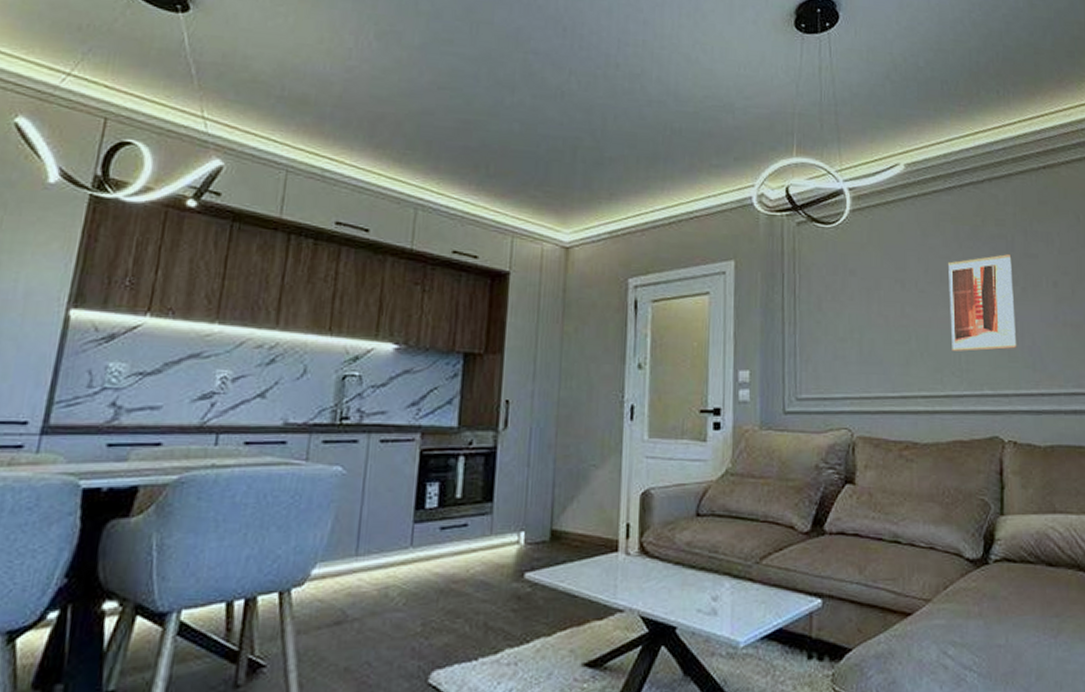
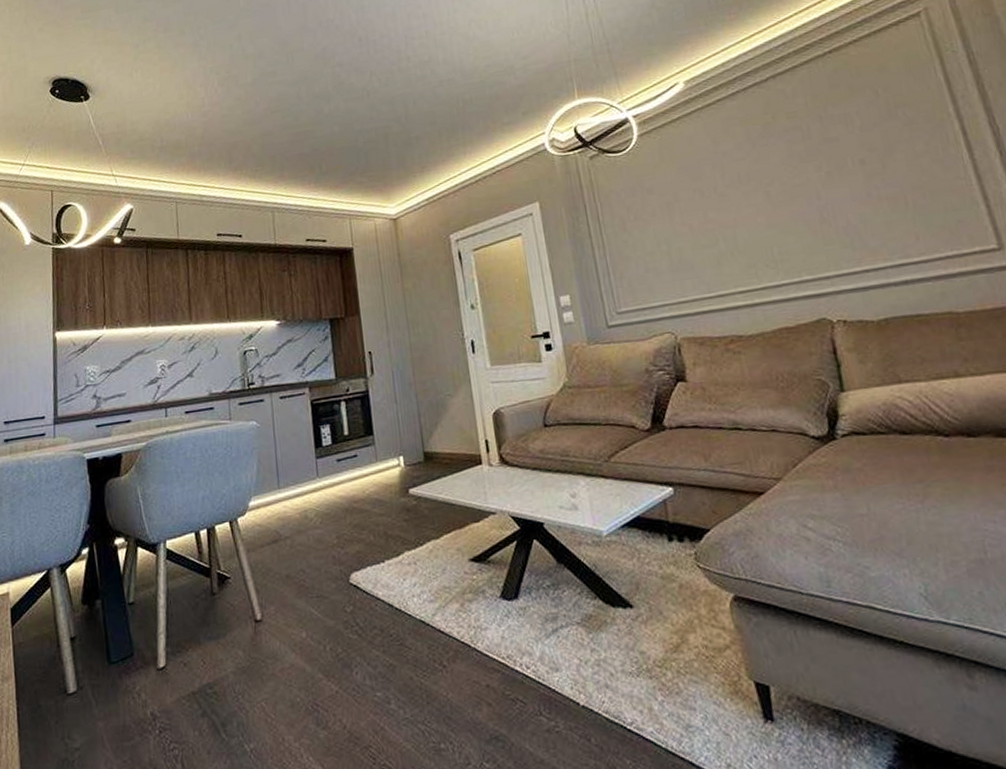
wall art: present [948,254,1017,351] -> none [744,143,831,245]

